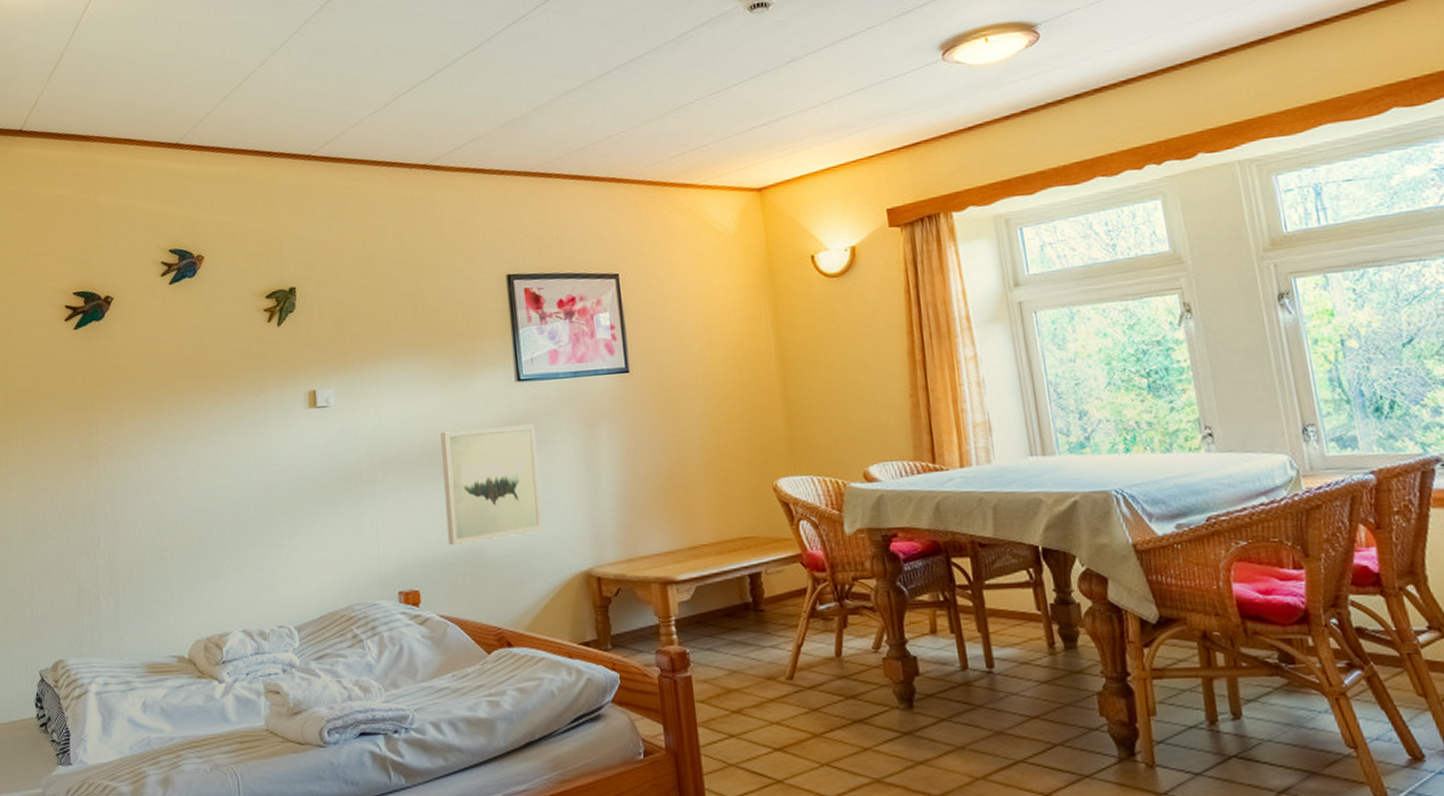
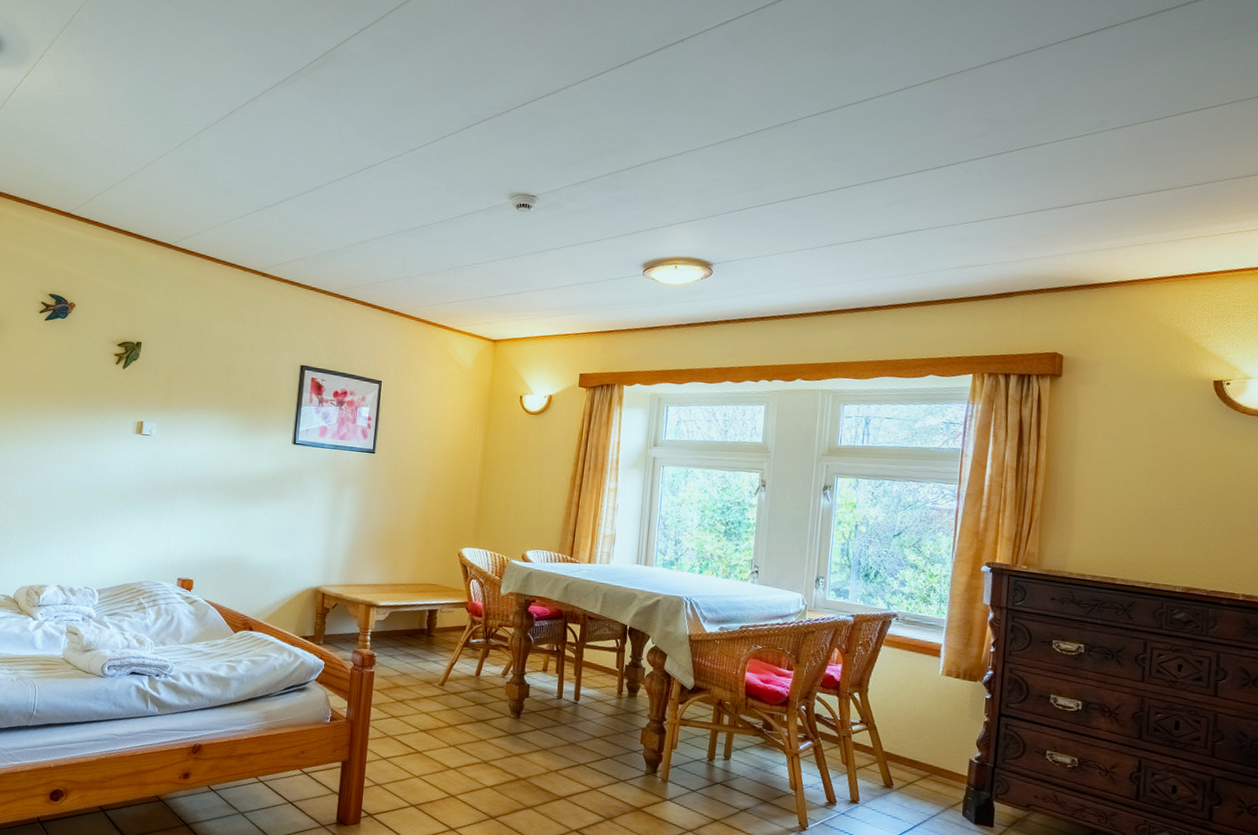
wall art: present [440,424,544,545] -> none [220,470,300,554]

